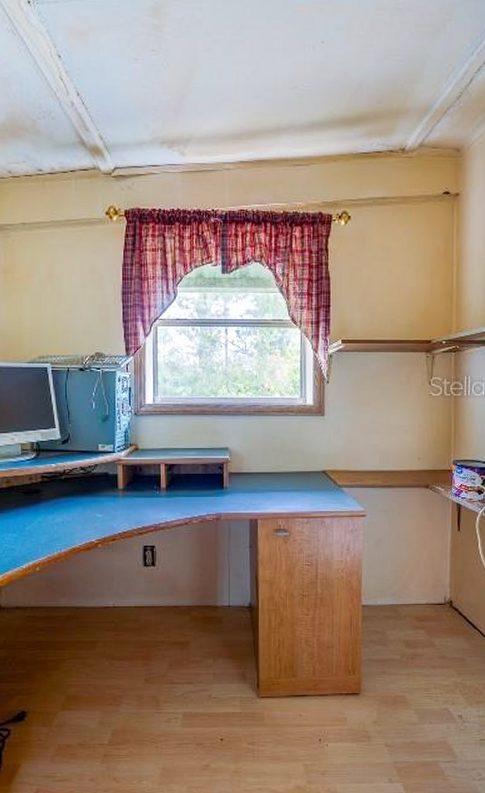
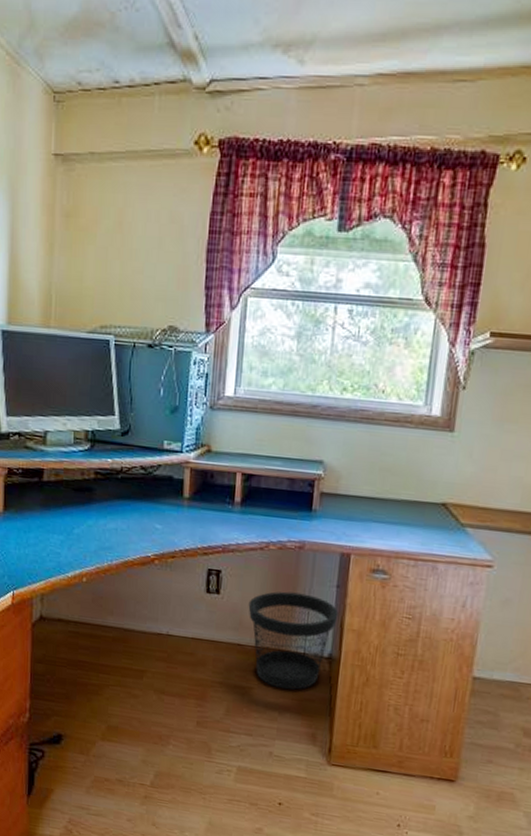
wastebasket: none [180,556,253,639] -> present [248,591,339,690]

